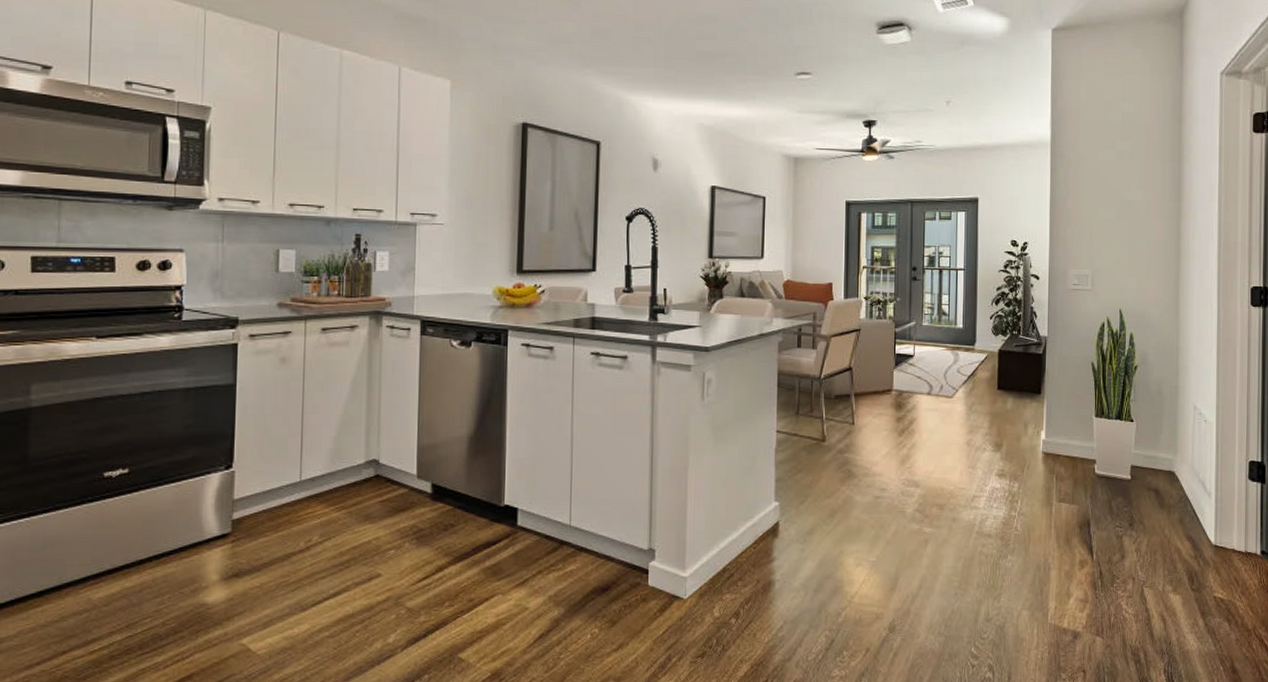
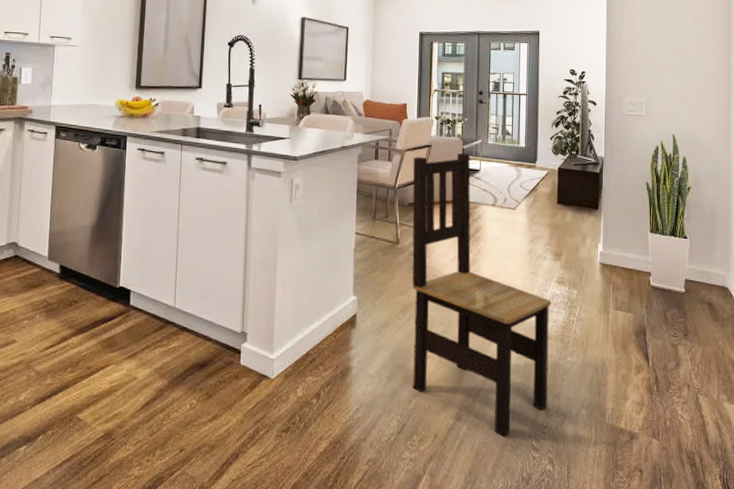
dining chair: none [840,337,992,645] -> present [412,153,552,436]

